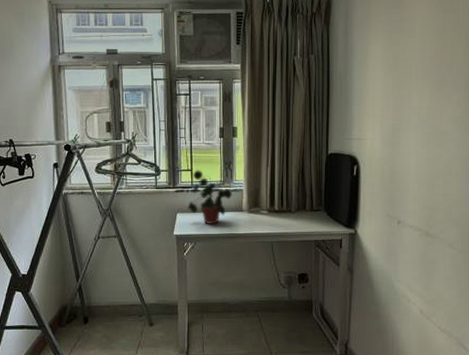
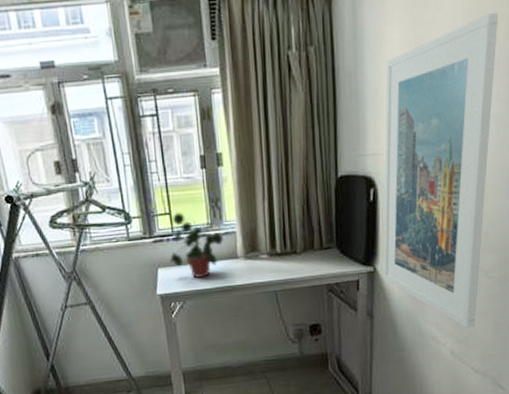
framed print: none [363,42,458,291] -> present [383,13,498,329]

